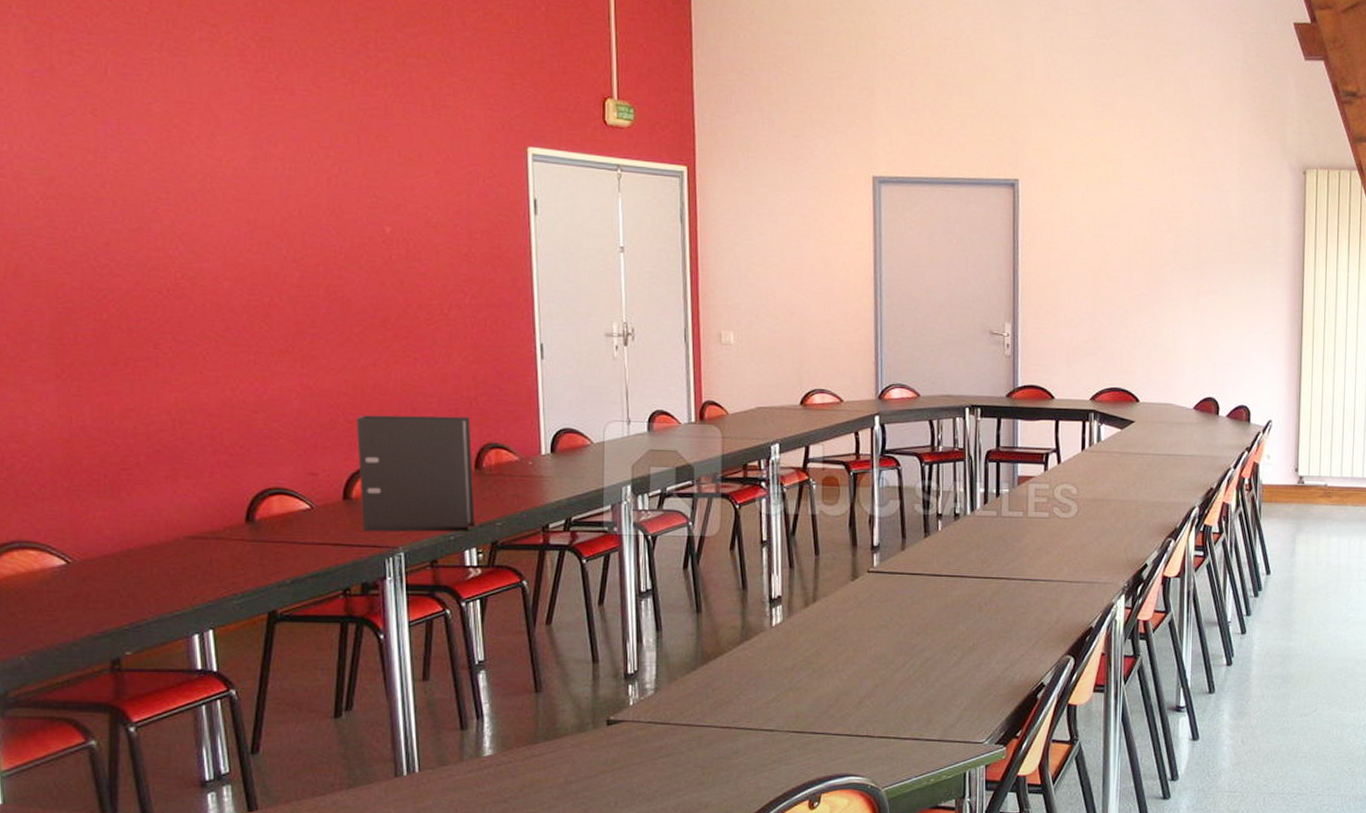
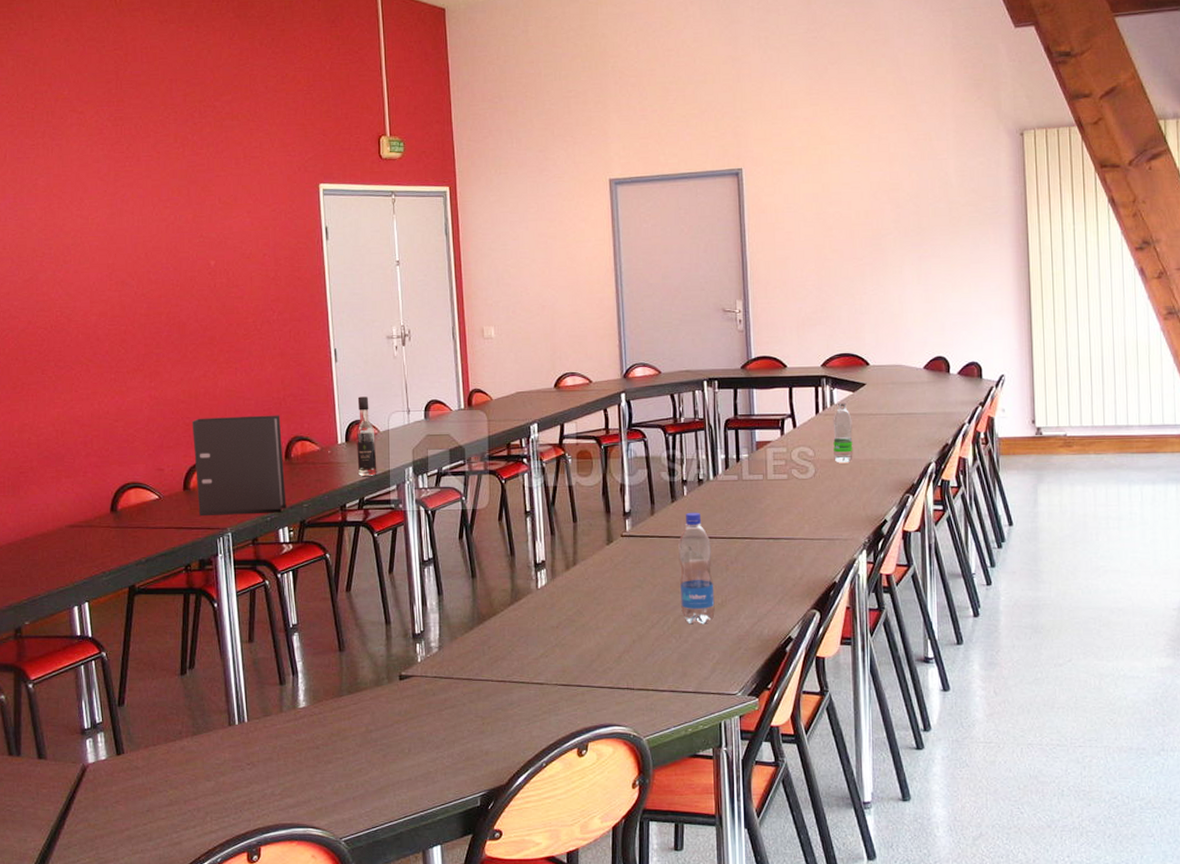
bottle: none [563,401,589,493] -> present [356,396,377,476]
bottle: none [928,548,966,669] -> present [678,512,715,625]
bottle: none [1097,439,1119,503] -> present [832,402,853,462]

